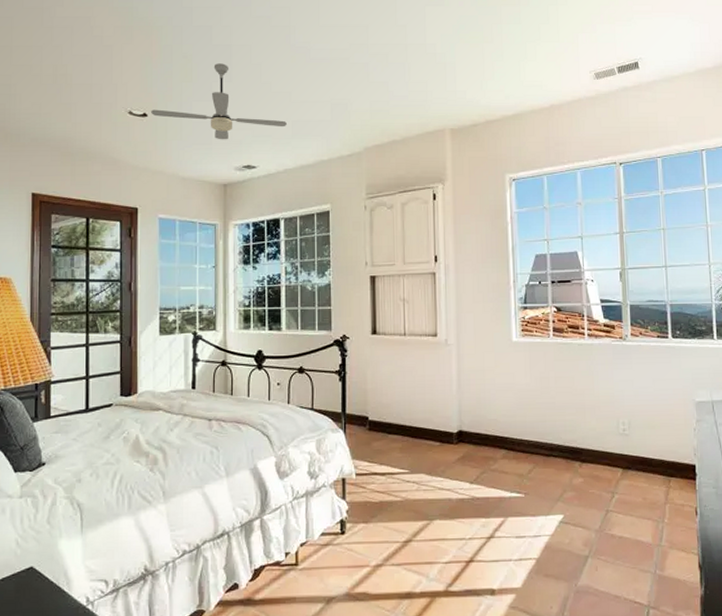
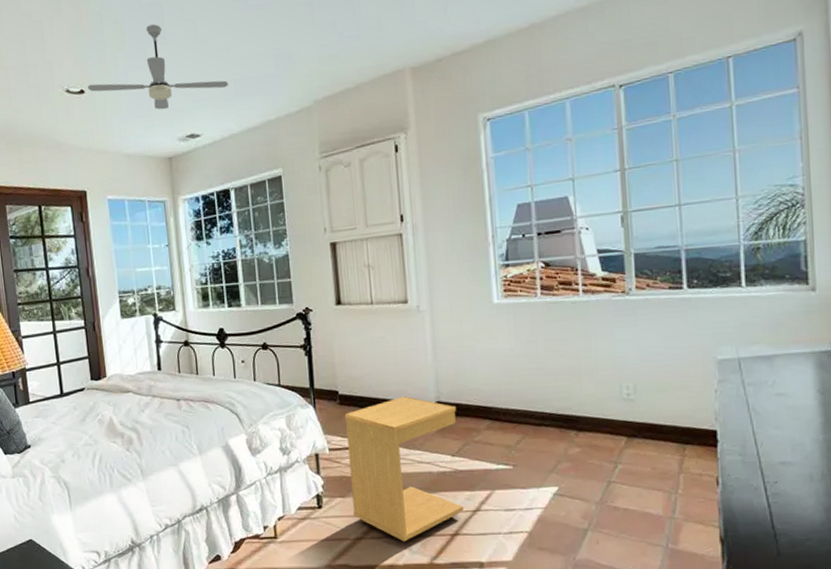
side table: none [372,424,479,569] -> present [344,396,464,542]

